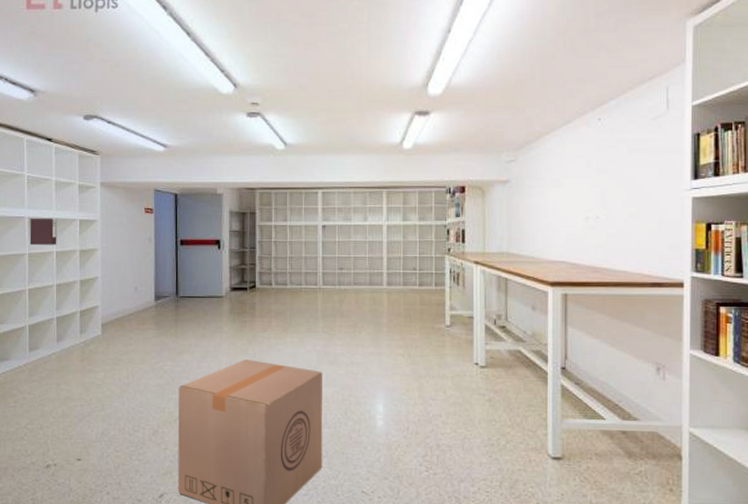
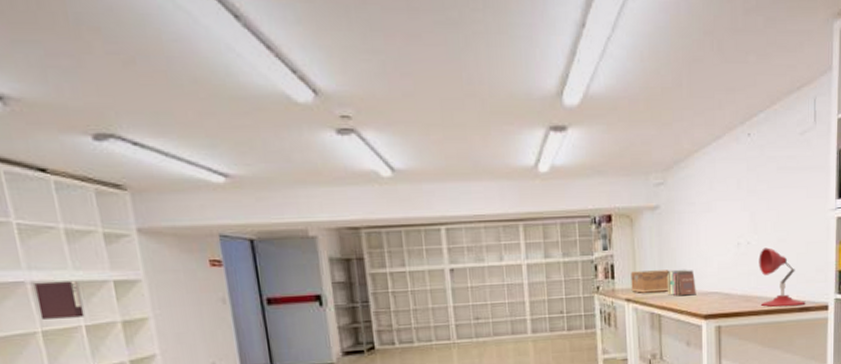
decorative box: none [480,237,517,258] -> present [630,270,669,293]
books: none [515,238,543,263] -> present [667,269,696,296]
desk lamp: none [608,222,658,281] -> present [759,247,806,307]

